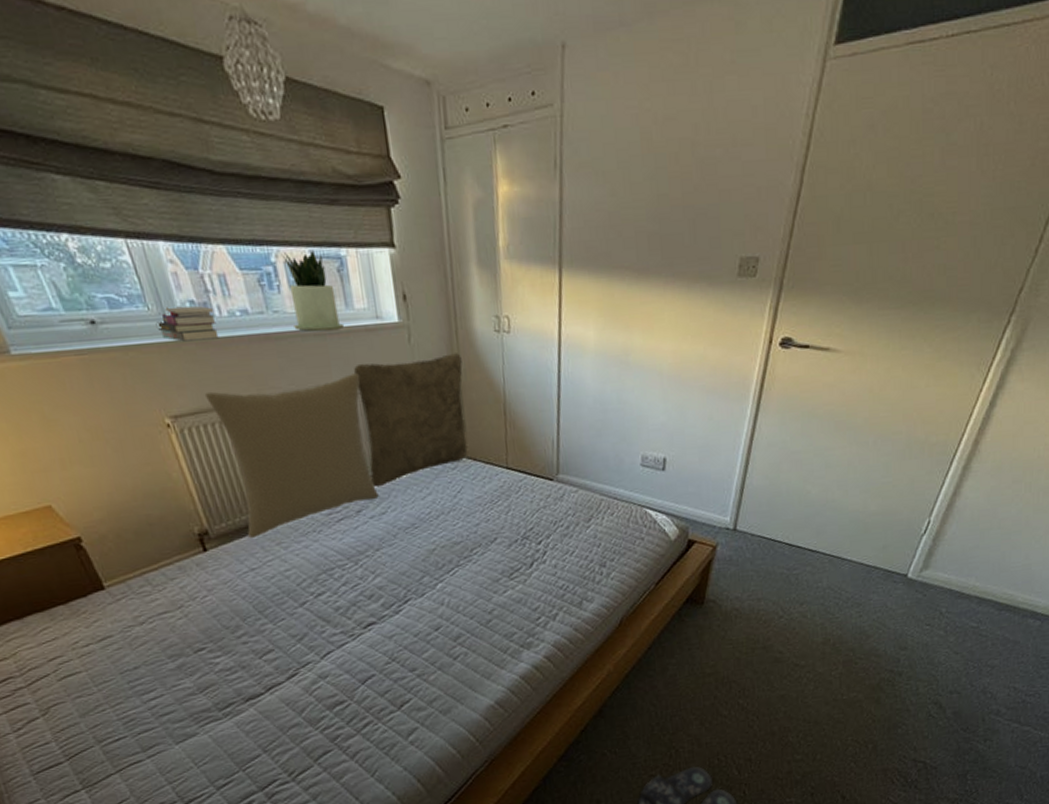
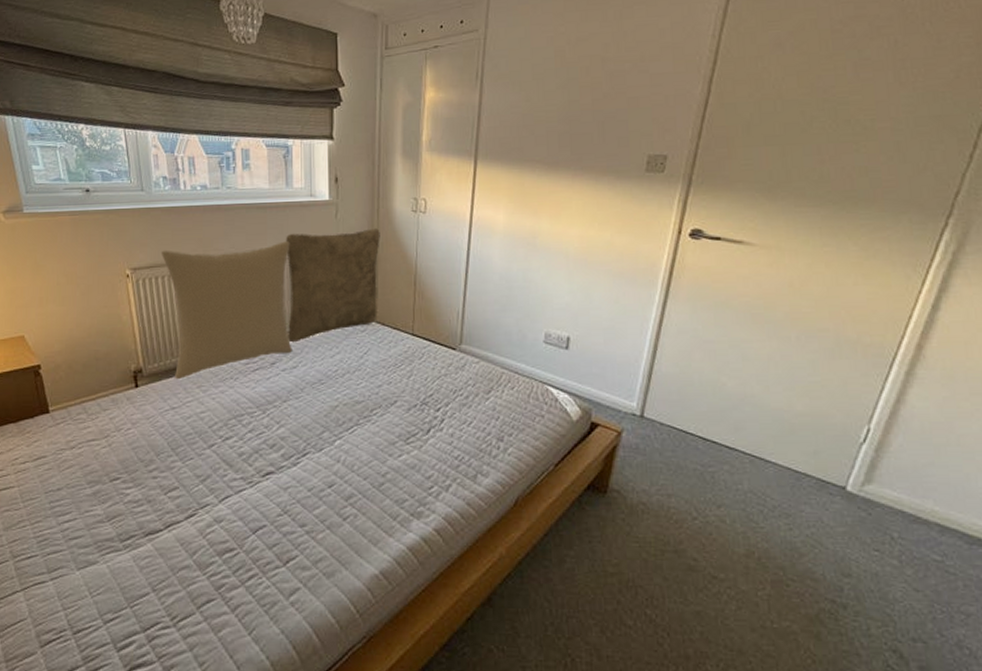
books: present [155,305,219,342] -> none [134,180,181,209]
planter: present [281,249,345,332] -> none [240,139,283,206]

